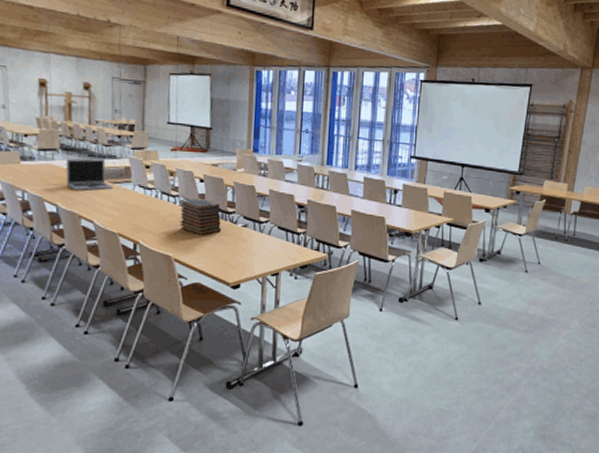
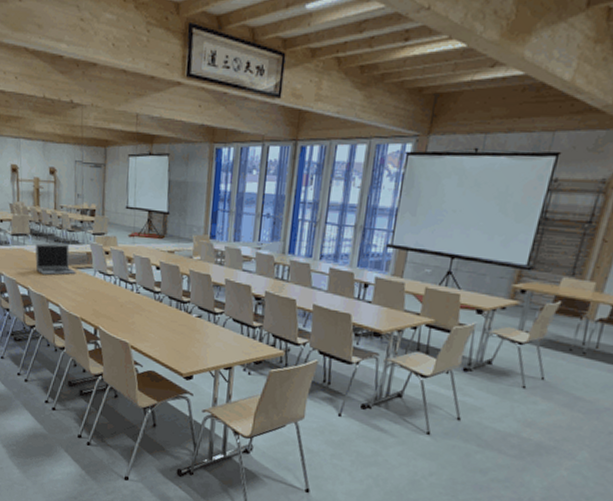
book stack: present [179,198,222,235] -> none [136,285,177,324]

